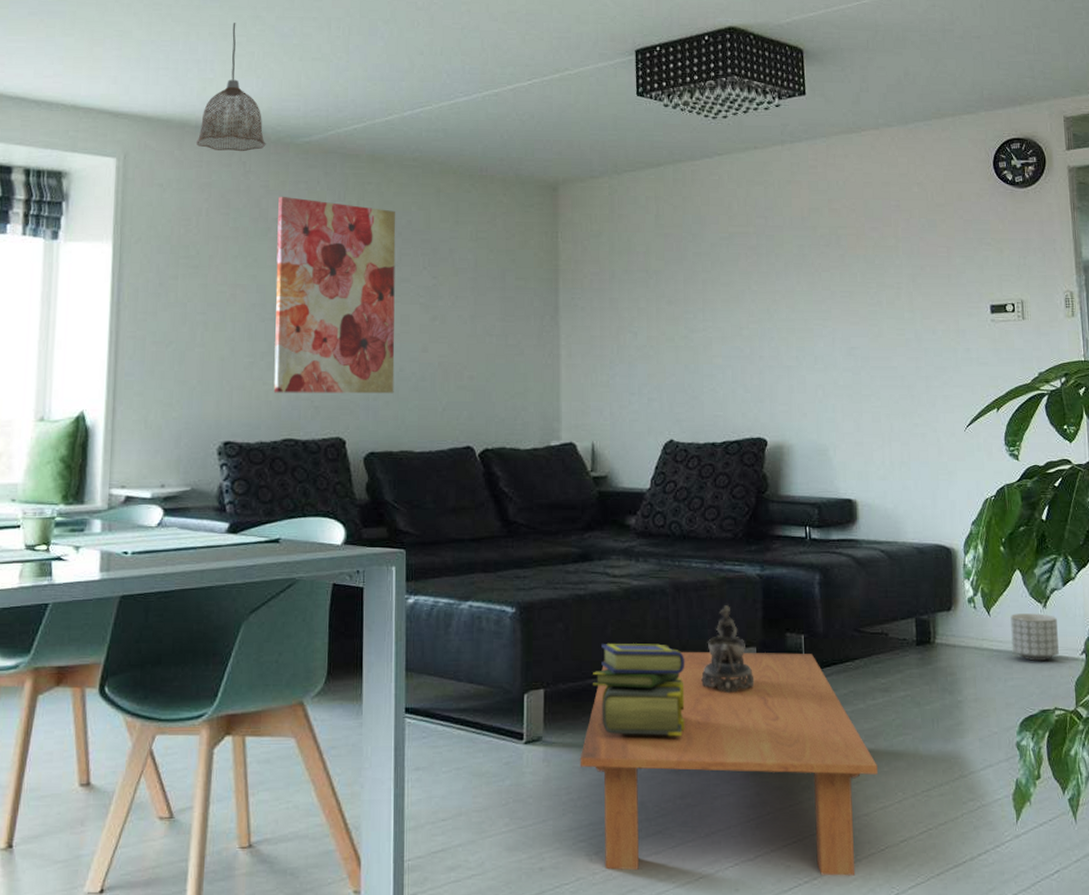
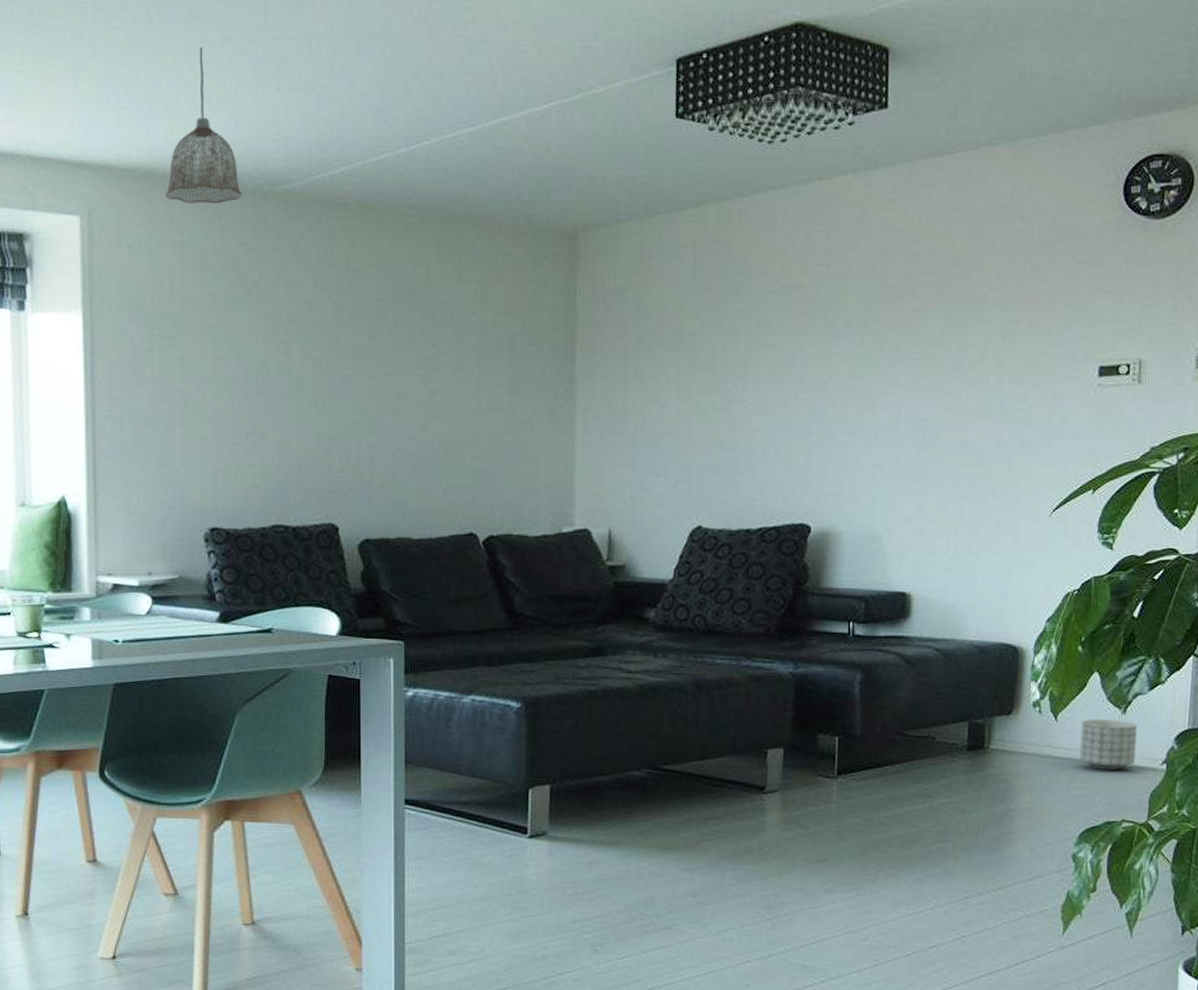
wall art: present [273,196,396,394] -> none [258,254,390,476]
coffee table: present [580,651,878,876] -> none [586,750,911,978]
stack of books: present [593,644,685,736] -> none [602,741,704,835]
decorative bowl: present [701,605,755,693] -> none [720,704,780,794]

